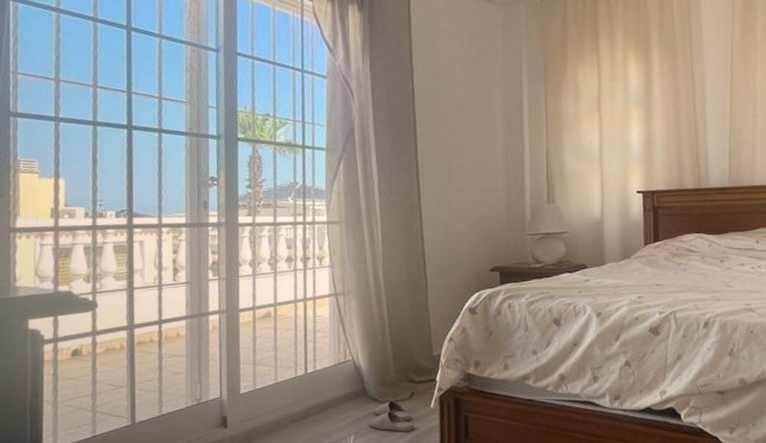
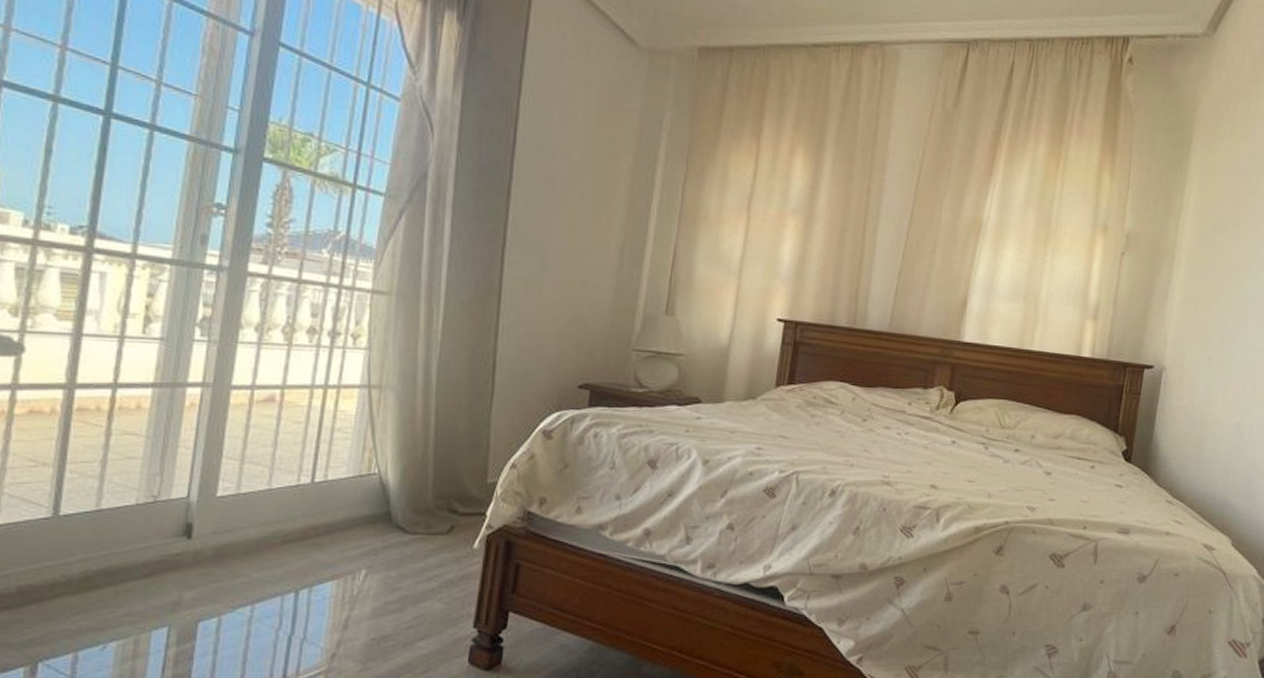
slippers: present [368,400,415,432] -> none [388,532,449,574]

